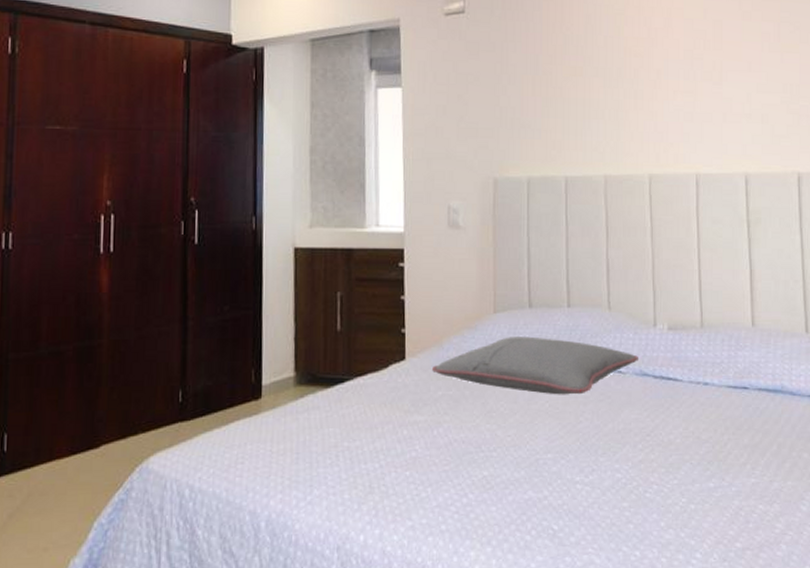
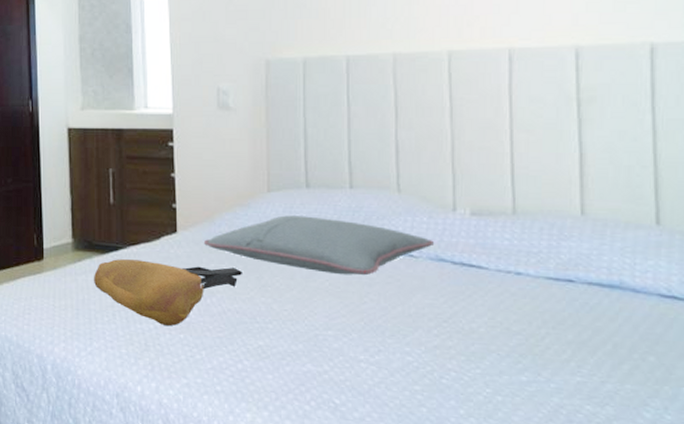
tote bag: none [315,392,469,464] -> present [93,259,242,327]

